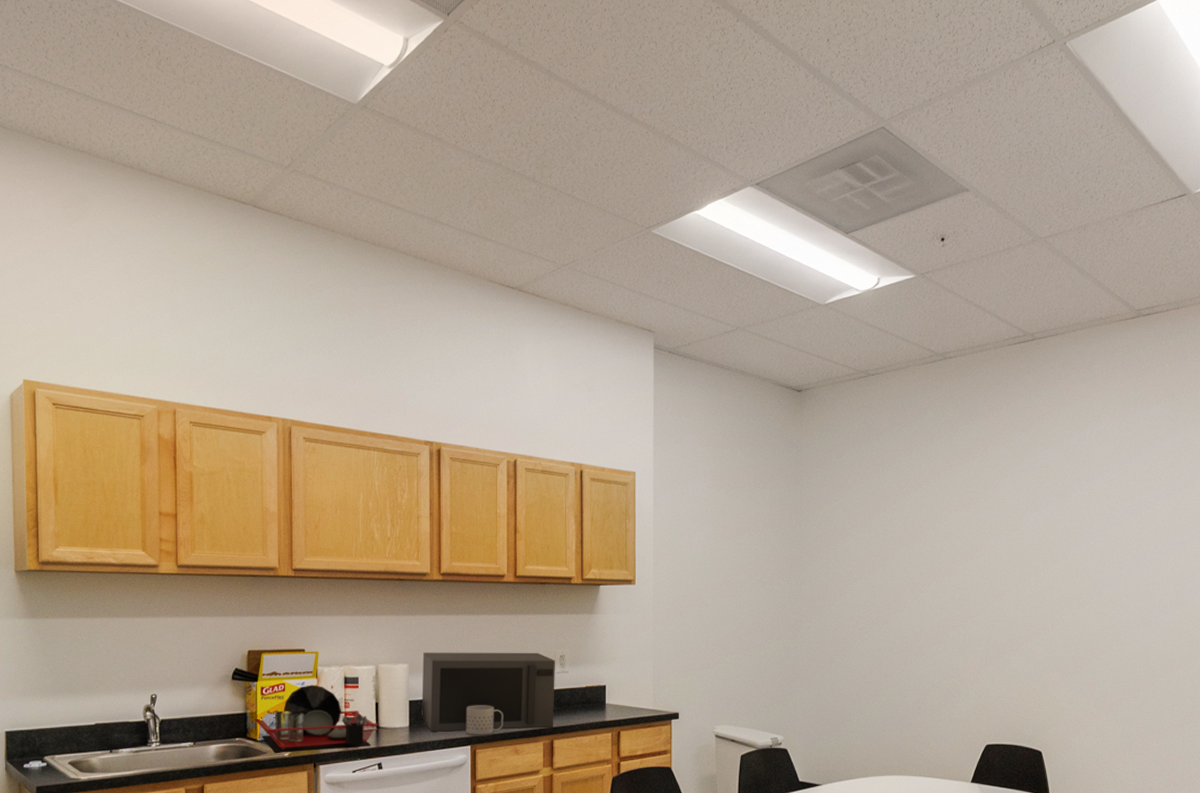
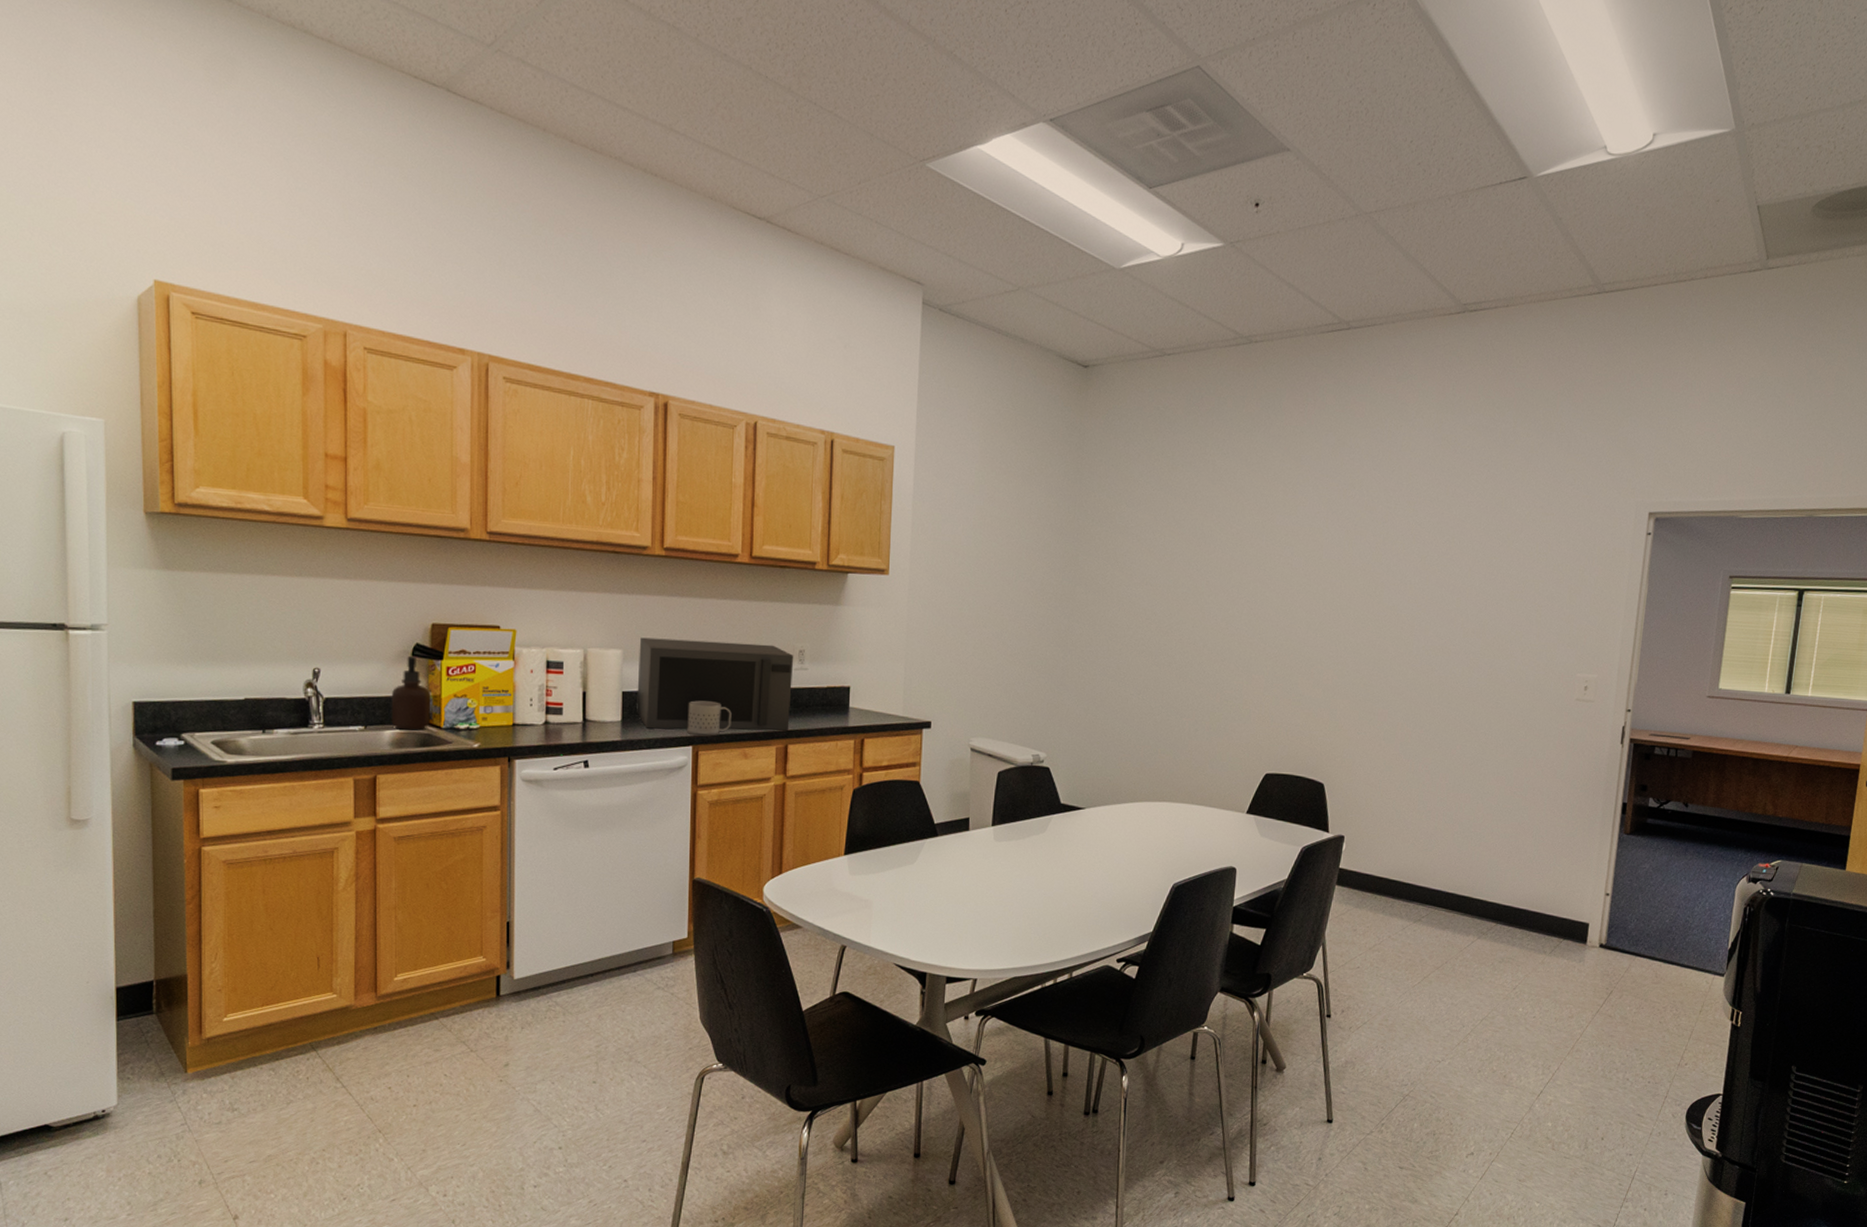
soap dispenser: none [215,680,248,744] -> present [391,656,430,730]
dish rack: present [254,685,378,753] -> none [438,667,585,744]

